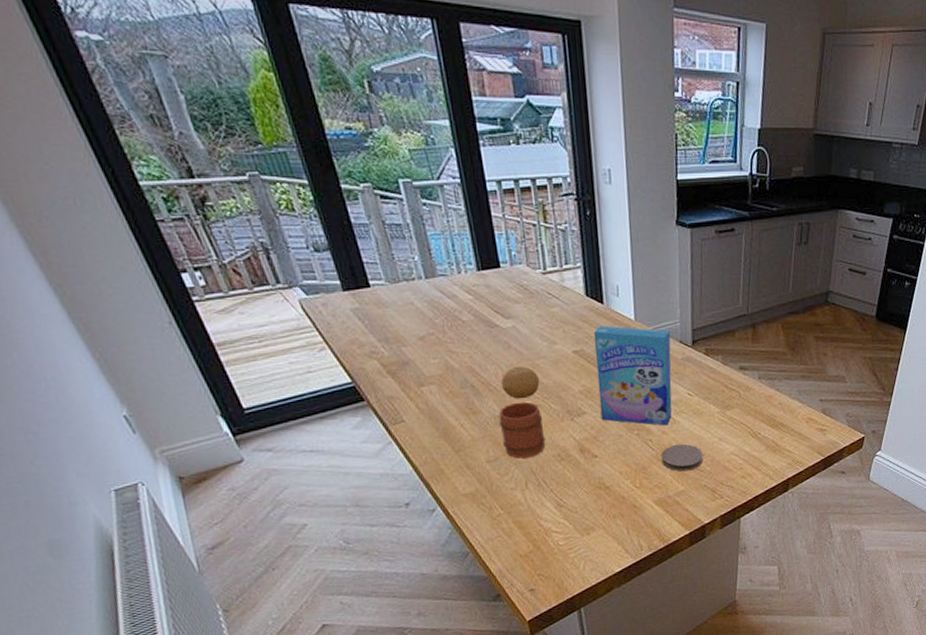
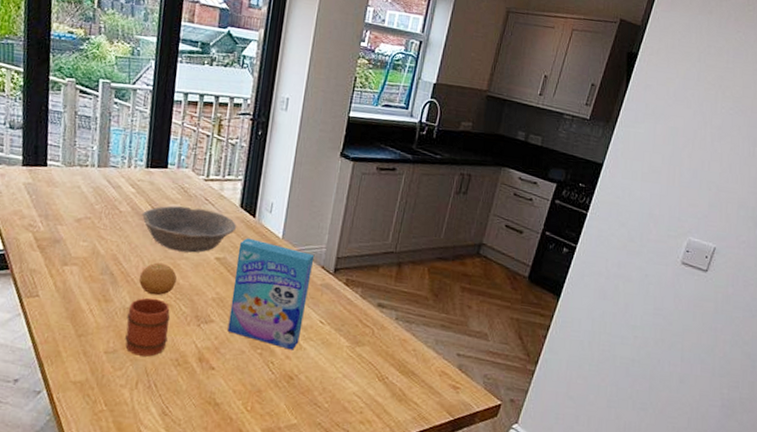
bowl: none [486,304,588,352] -> present [141,205,237,253]
coaster: present [661,443,703,472] -> none [278,372,324,404]

